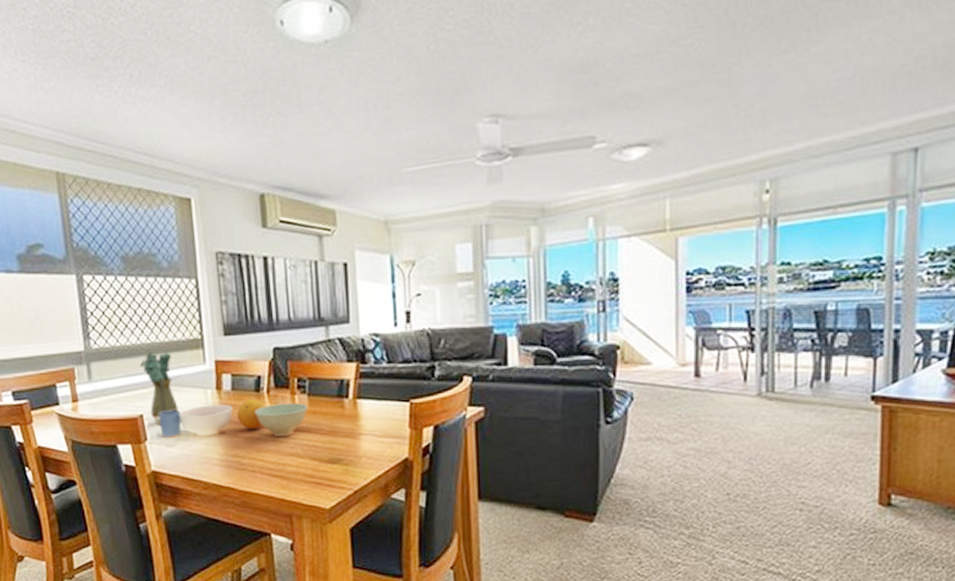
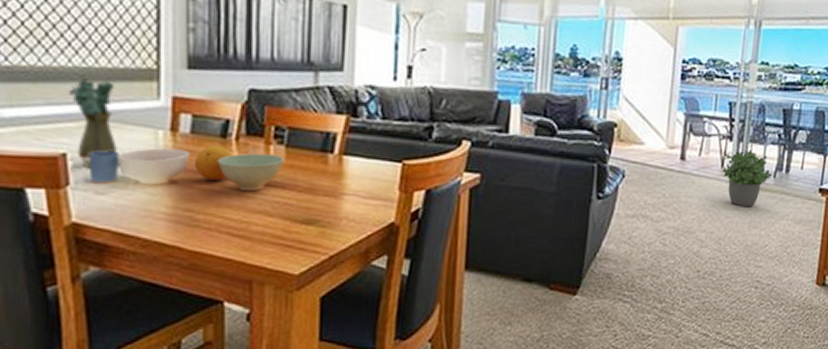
potted plant: none [744,360,808,423] -> present [721,150,772,208]

